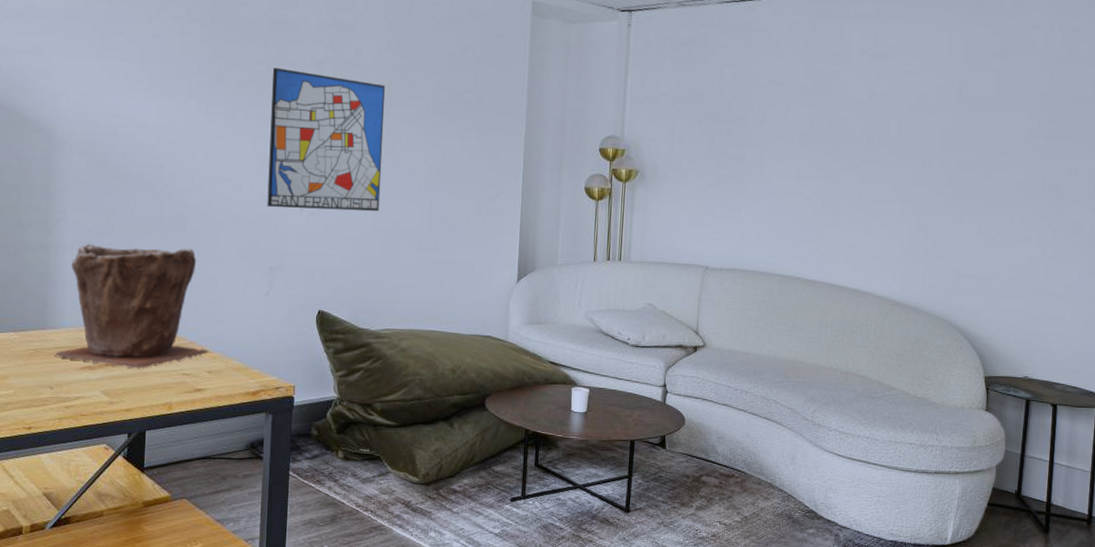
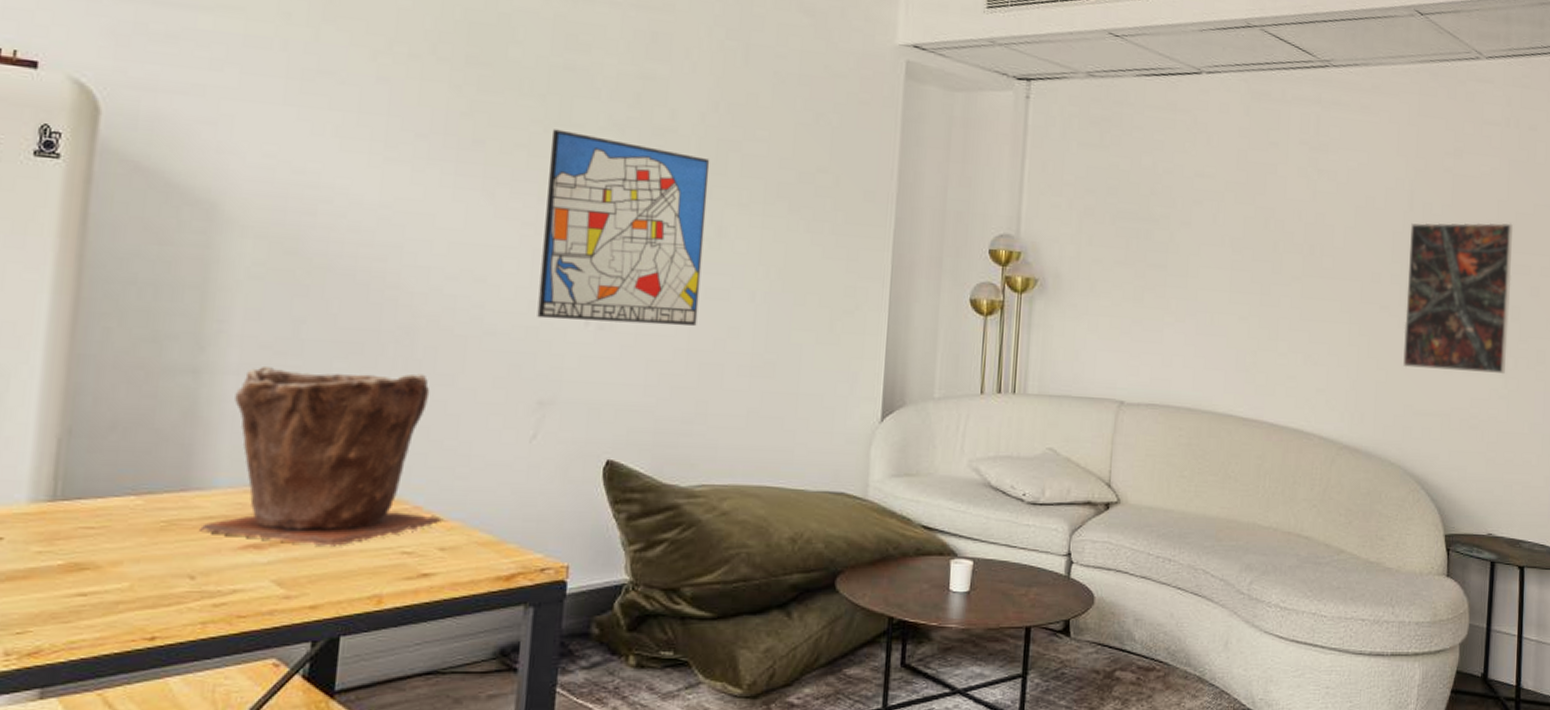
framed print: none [950,113,1054,242] -> present [1403,222,1513,373]

